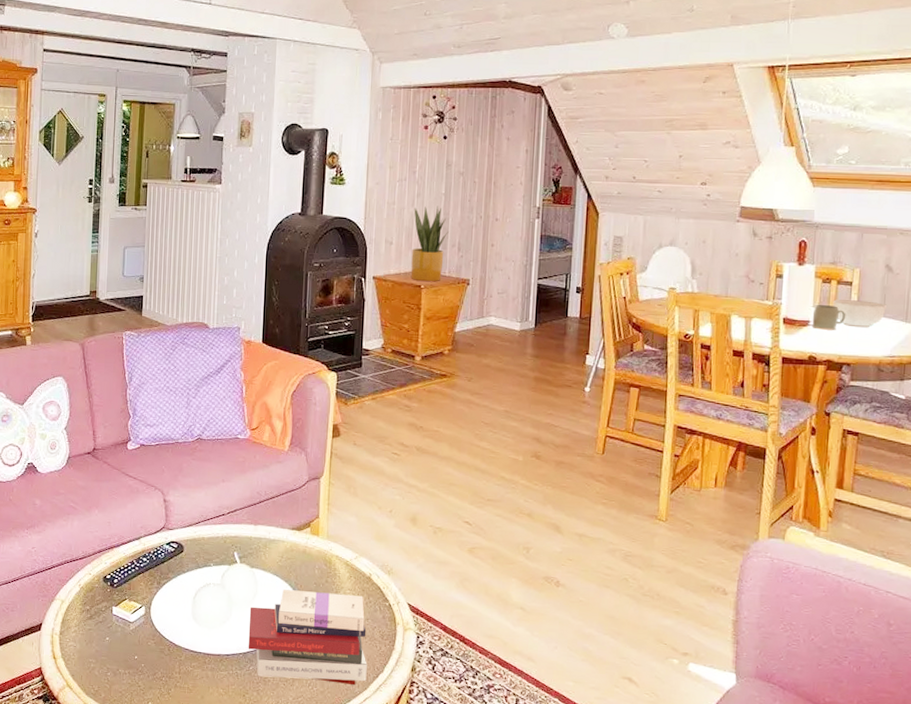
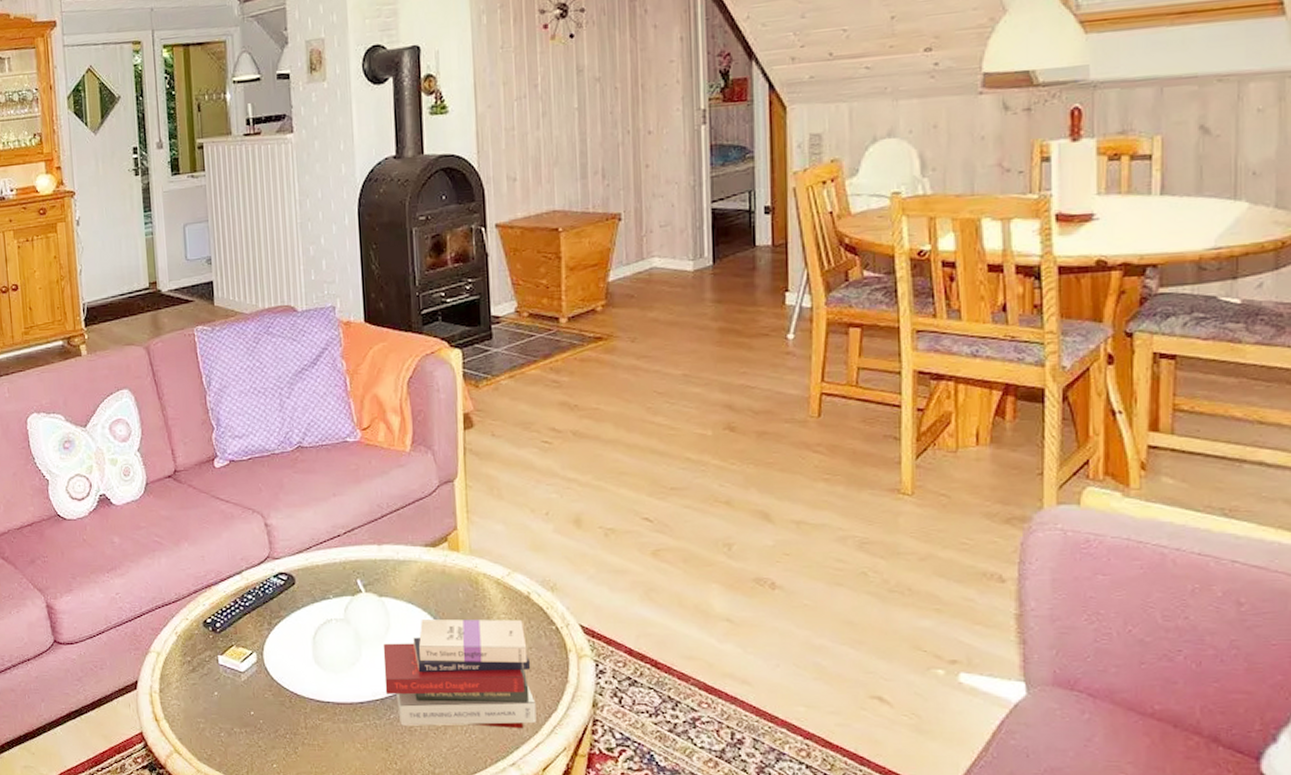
planter: present [410,205,449,282] -> none [539,124,588,223]
mug: present [812,304,846,330] -> none [1097,189,1146,224]
bowl: present [832,299,888,328] -> none [1125,177,1206,216]

